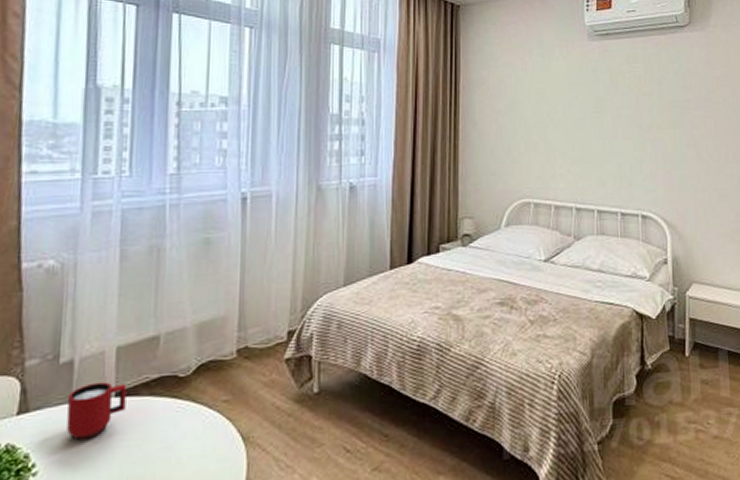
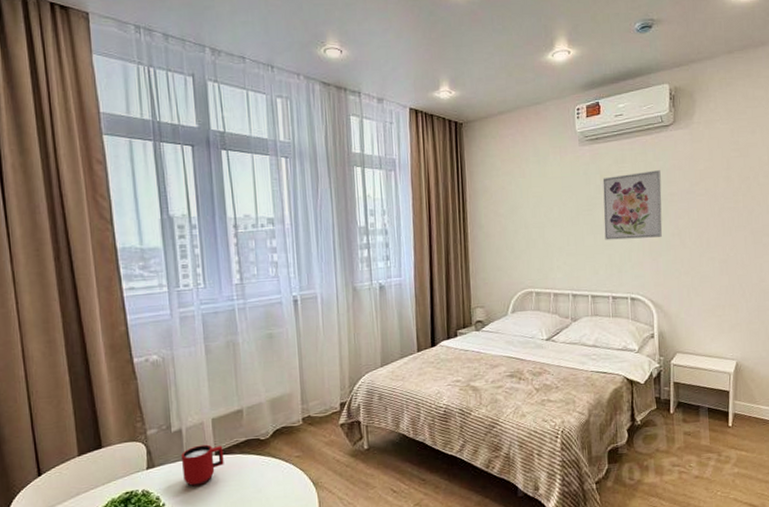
wall art: none [612,73,677,148] -> present [602,170,663,240]

